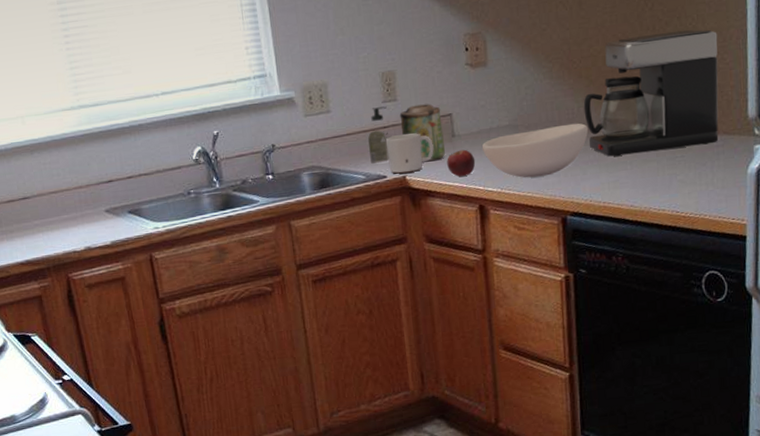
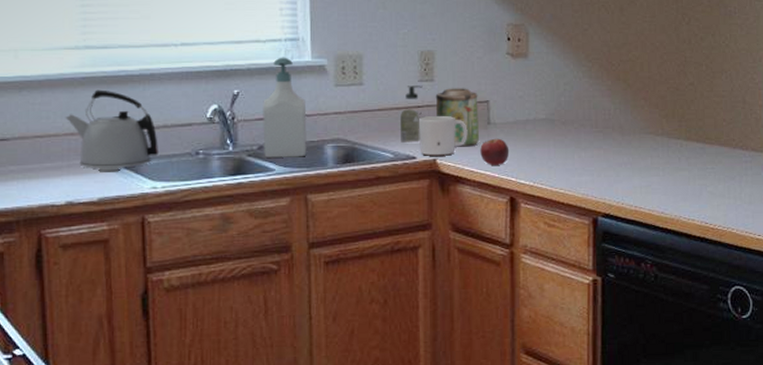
kettle: none [72,144,156,218] -> present [65,89,159,171]
soap bottle: none [241,94,286,191] -> present [263,57,307,158]
bowl: present [481,123,589,178] -> none [517,124,624,174]
coffee maker: present [583,29,719,157] -> none [620,47,748,161]

